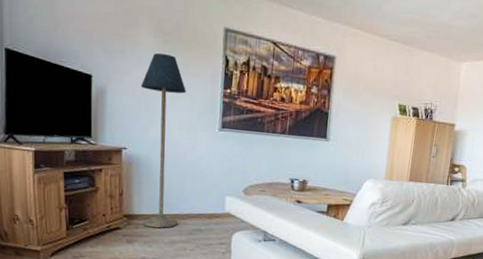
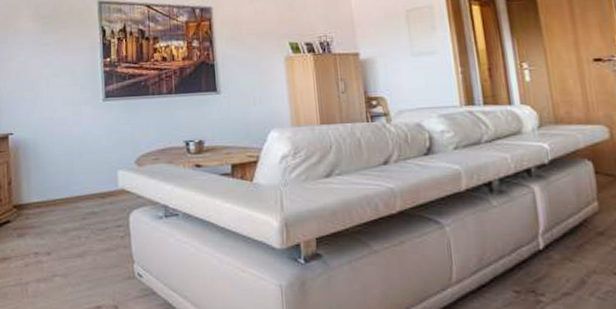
floor lamp: present [140,53,186,228] -> none [23,35,71,217]

